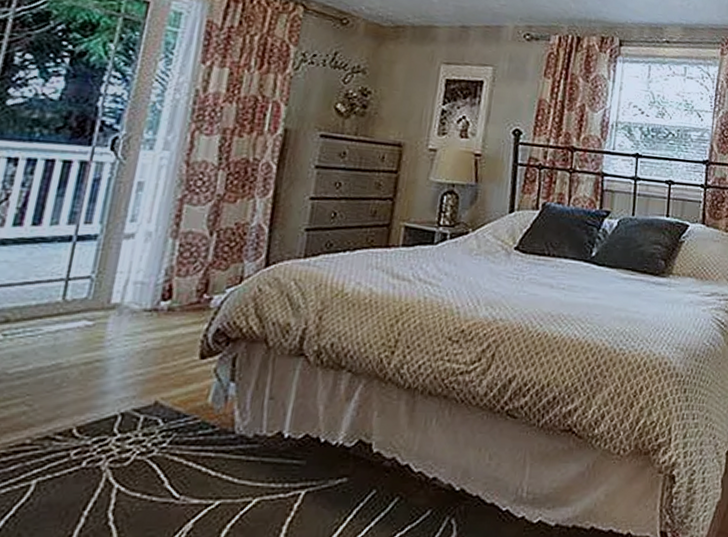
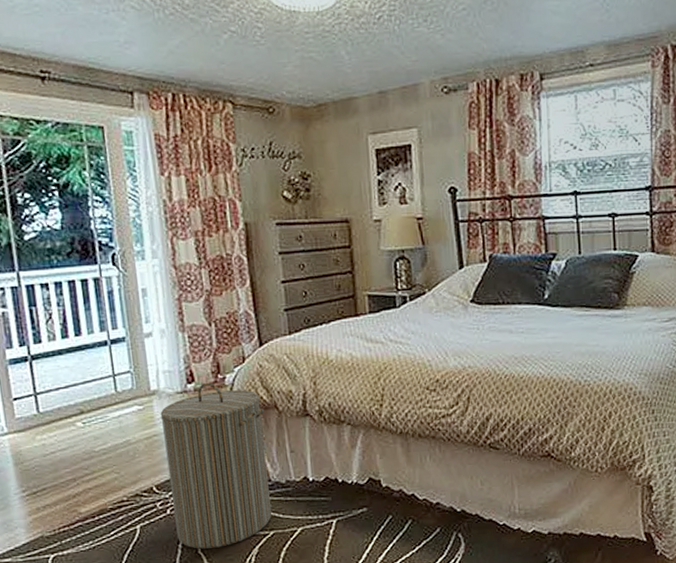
laundry hamper: none [85,301,251,519] -> present [160,382,272,549]

